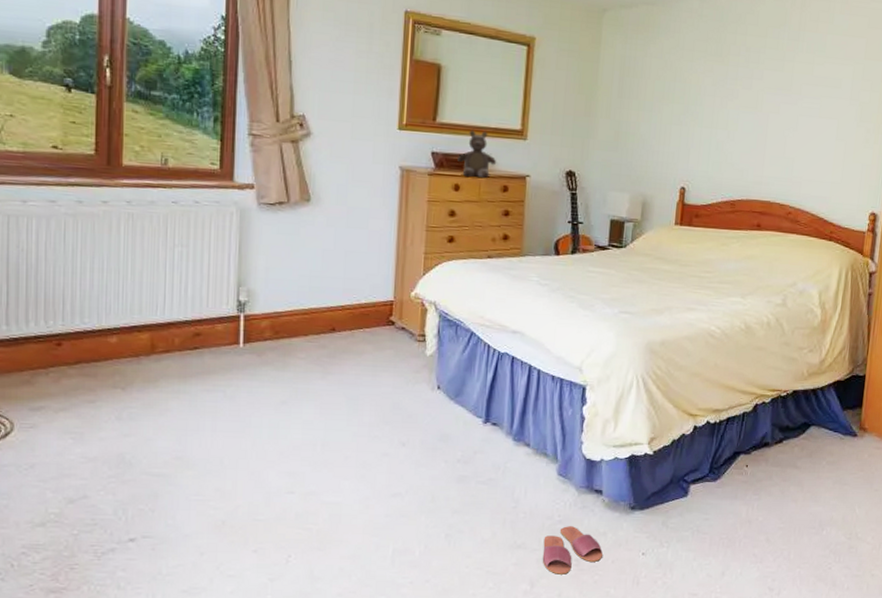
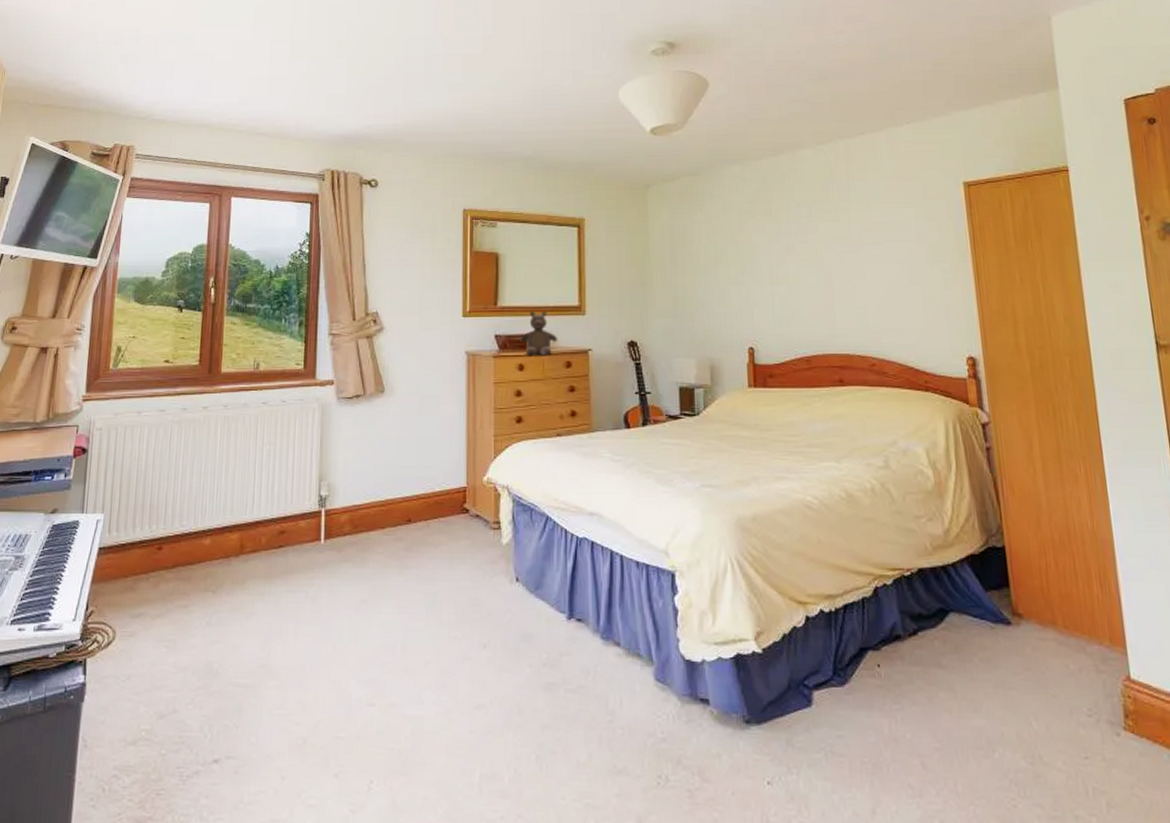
slippers: present [542,526,603,575] -> none [647,745,719,810]

